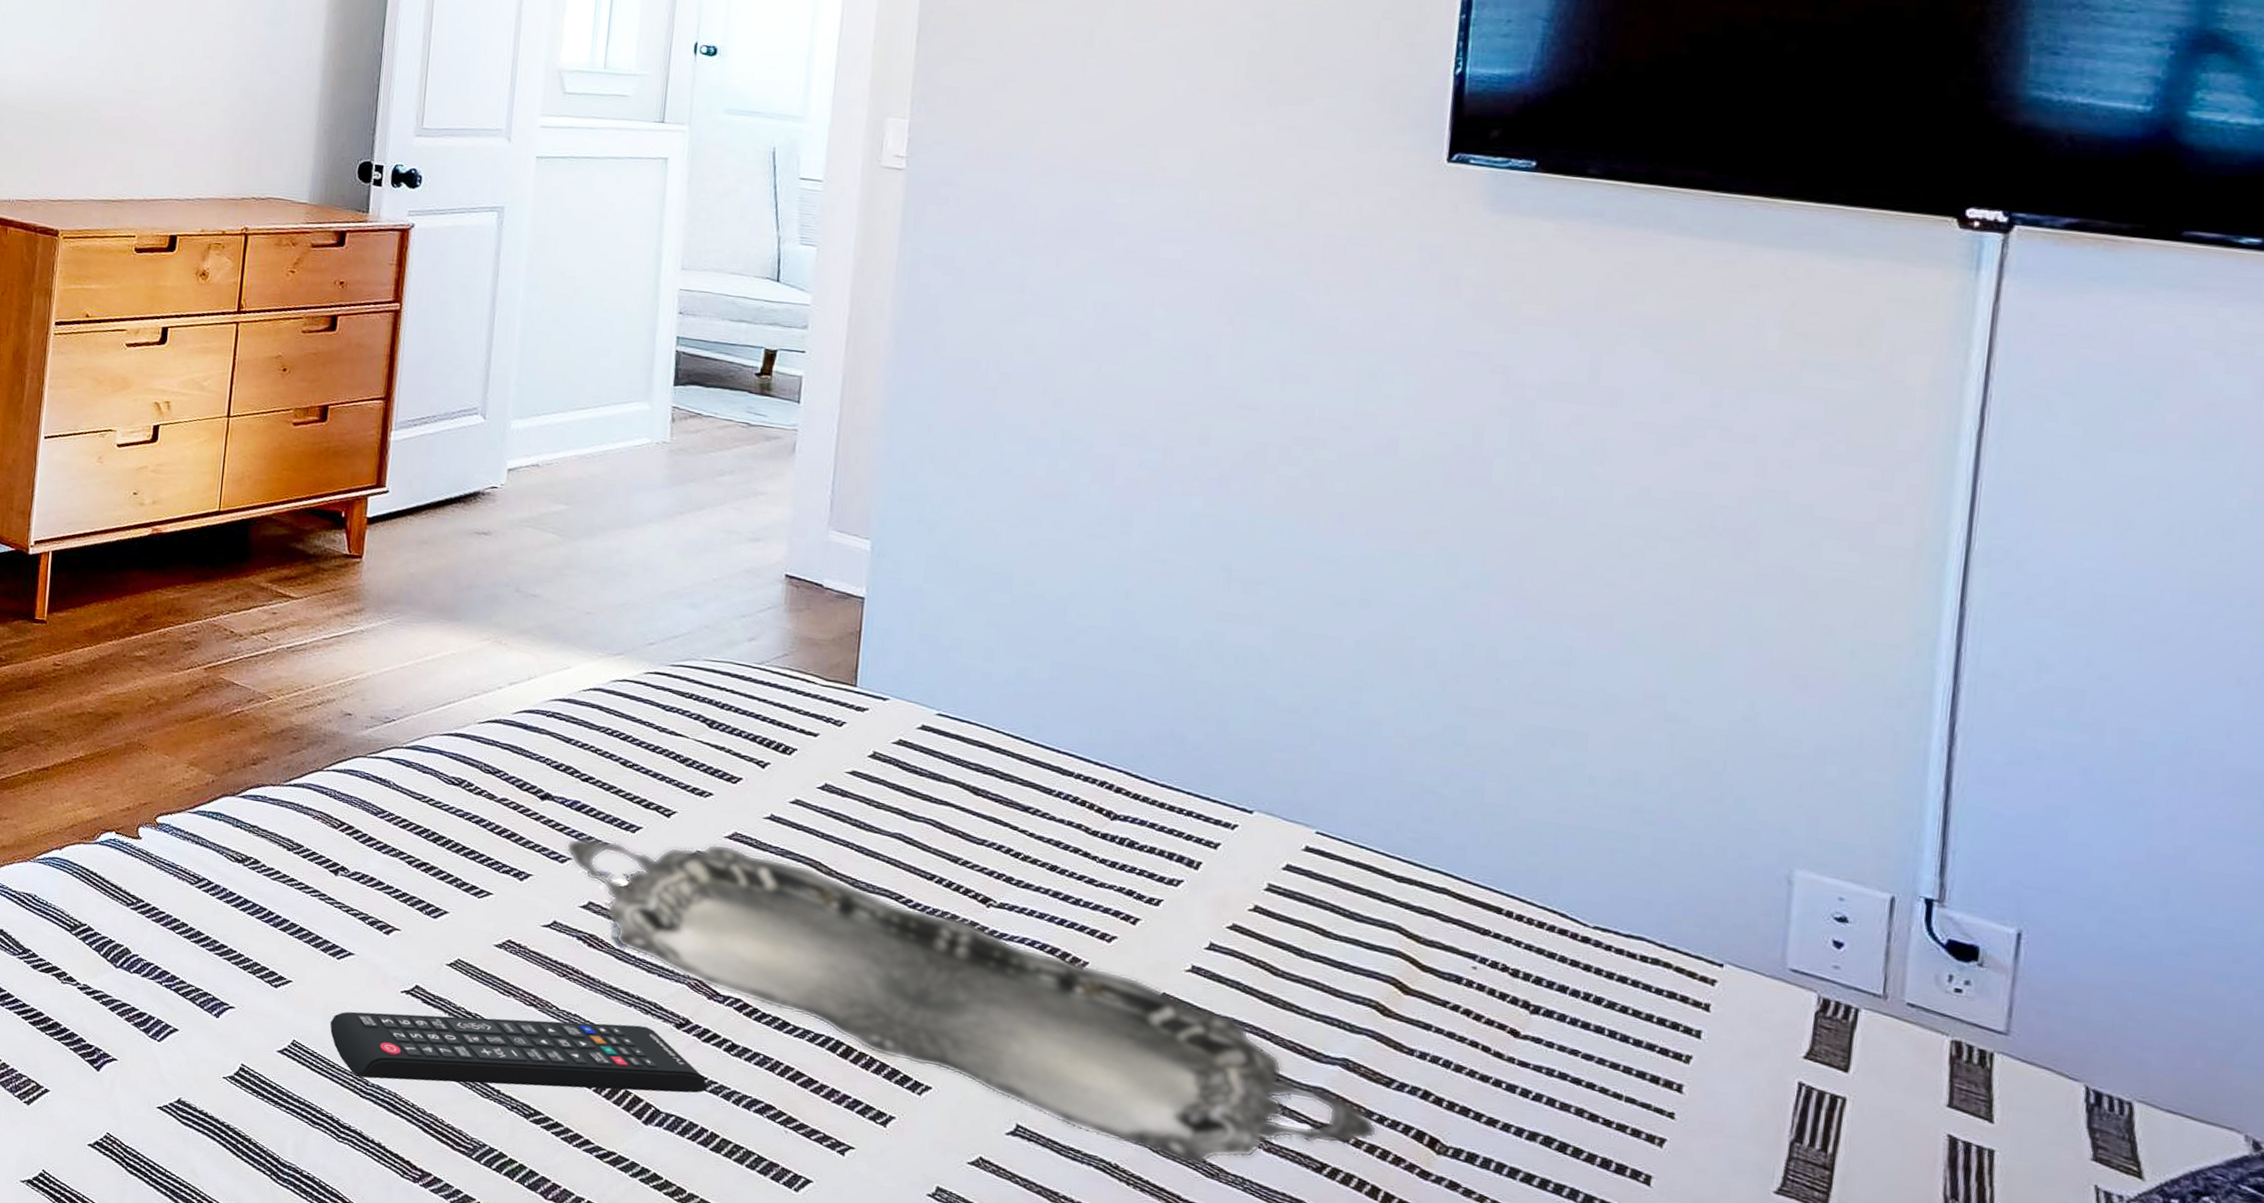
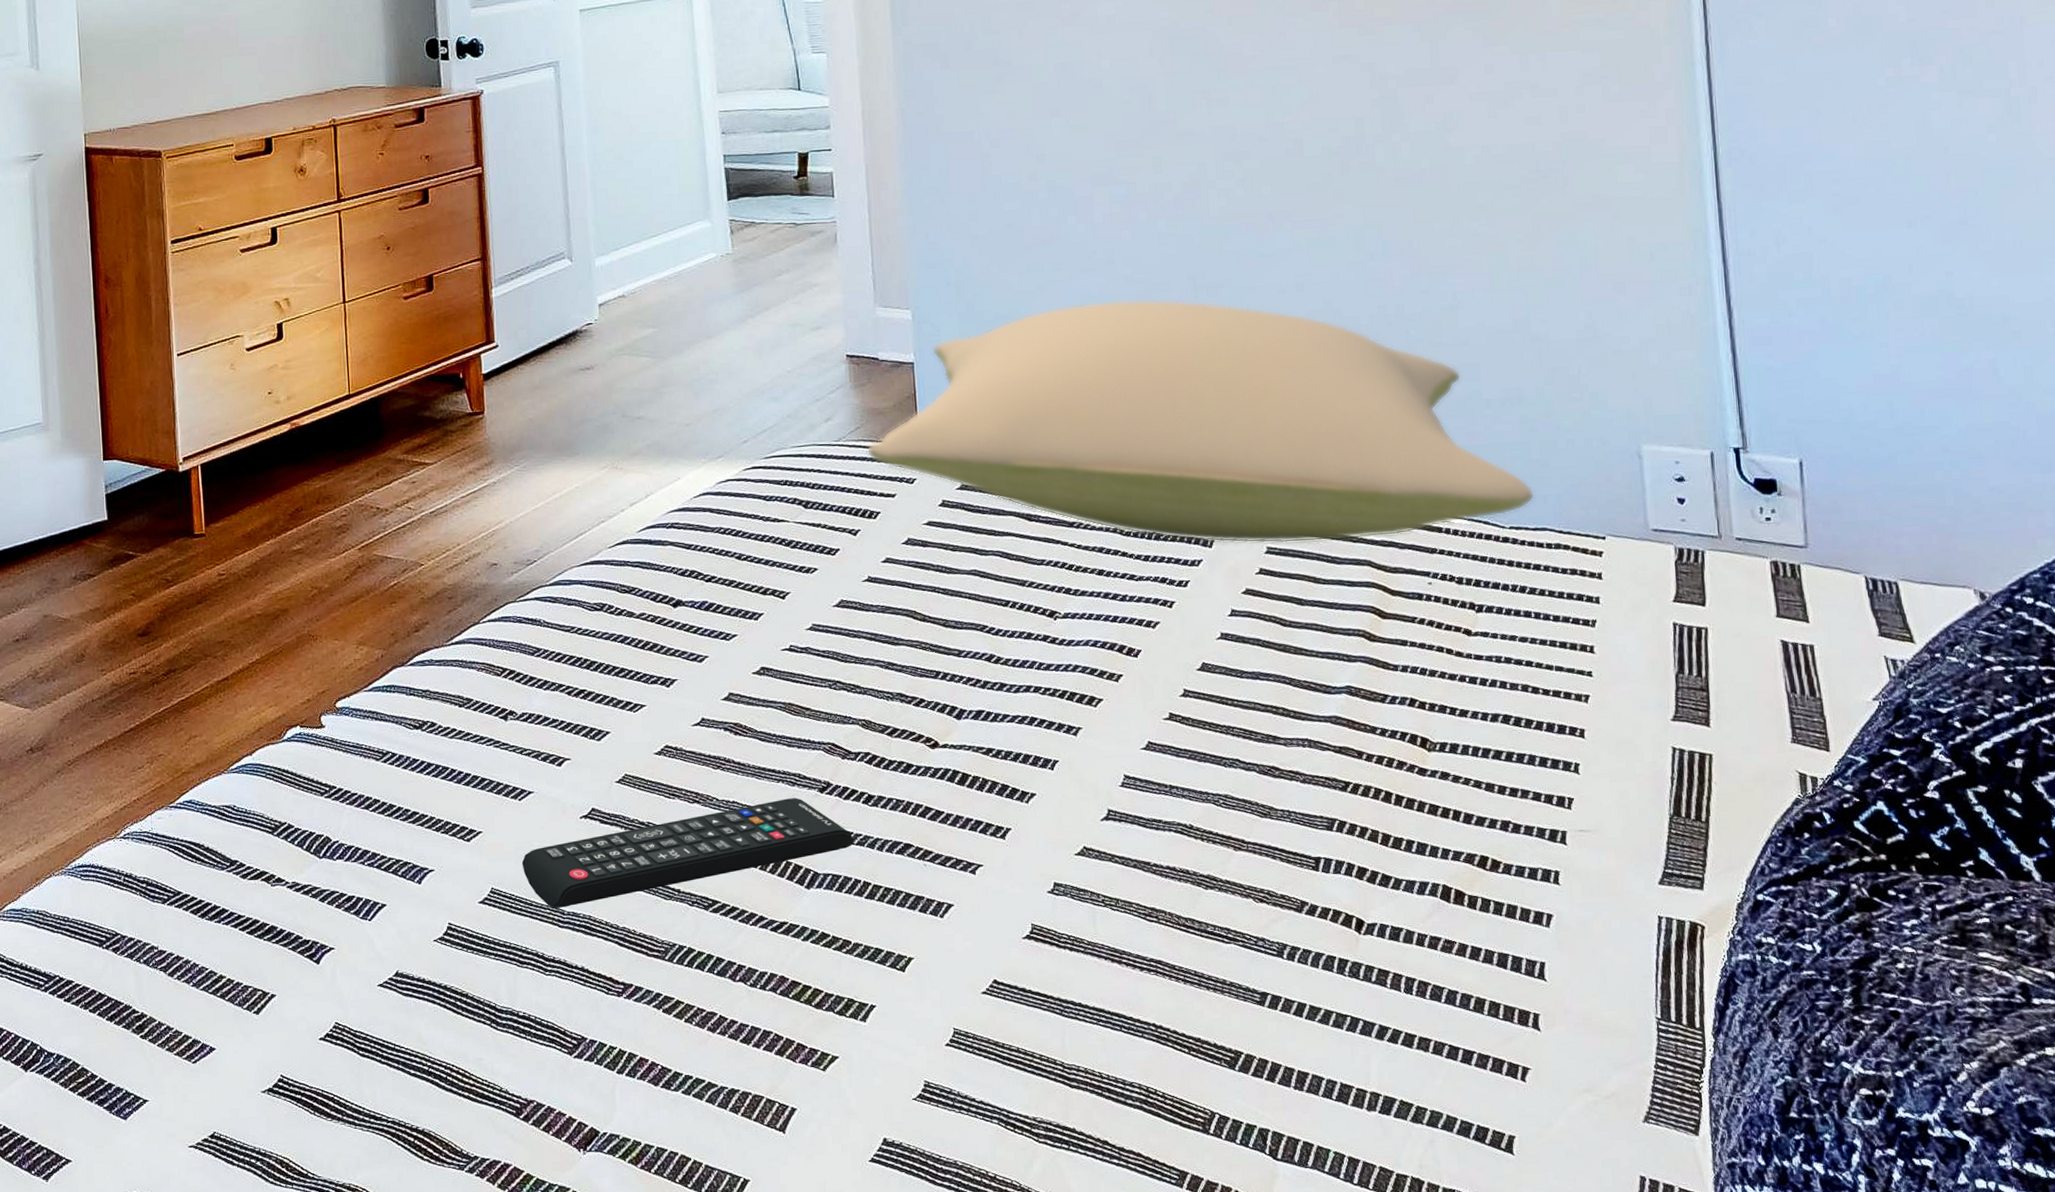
serving tray: present [565,837,1378,1167] -> none [701,613,1382,811]
pillow: none [791,569,1635,912] -> present [866,299,1534,544]

